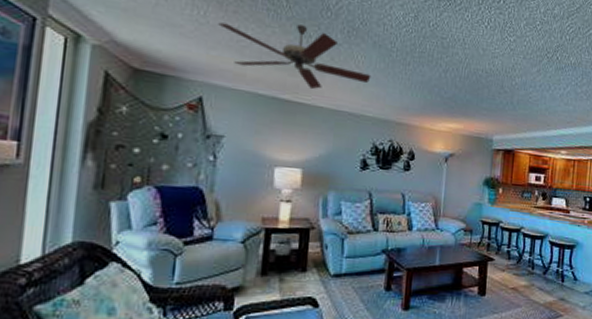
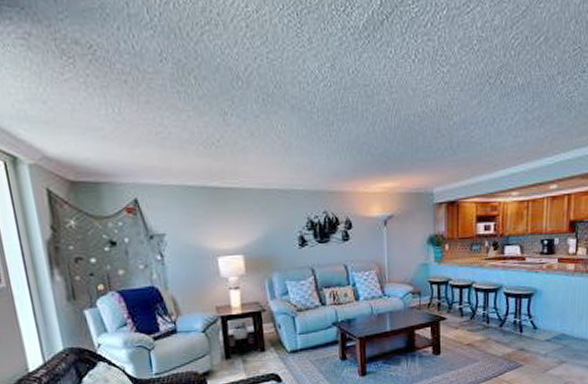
ceiling fan: present [218,22,371,90] -> none [134,102,295,172]

